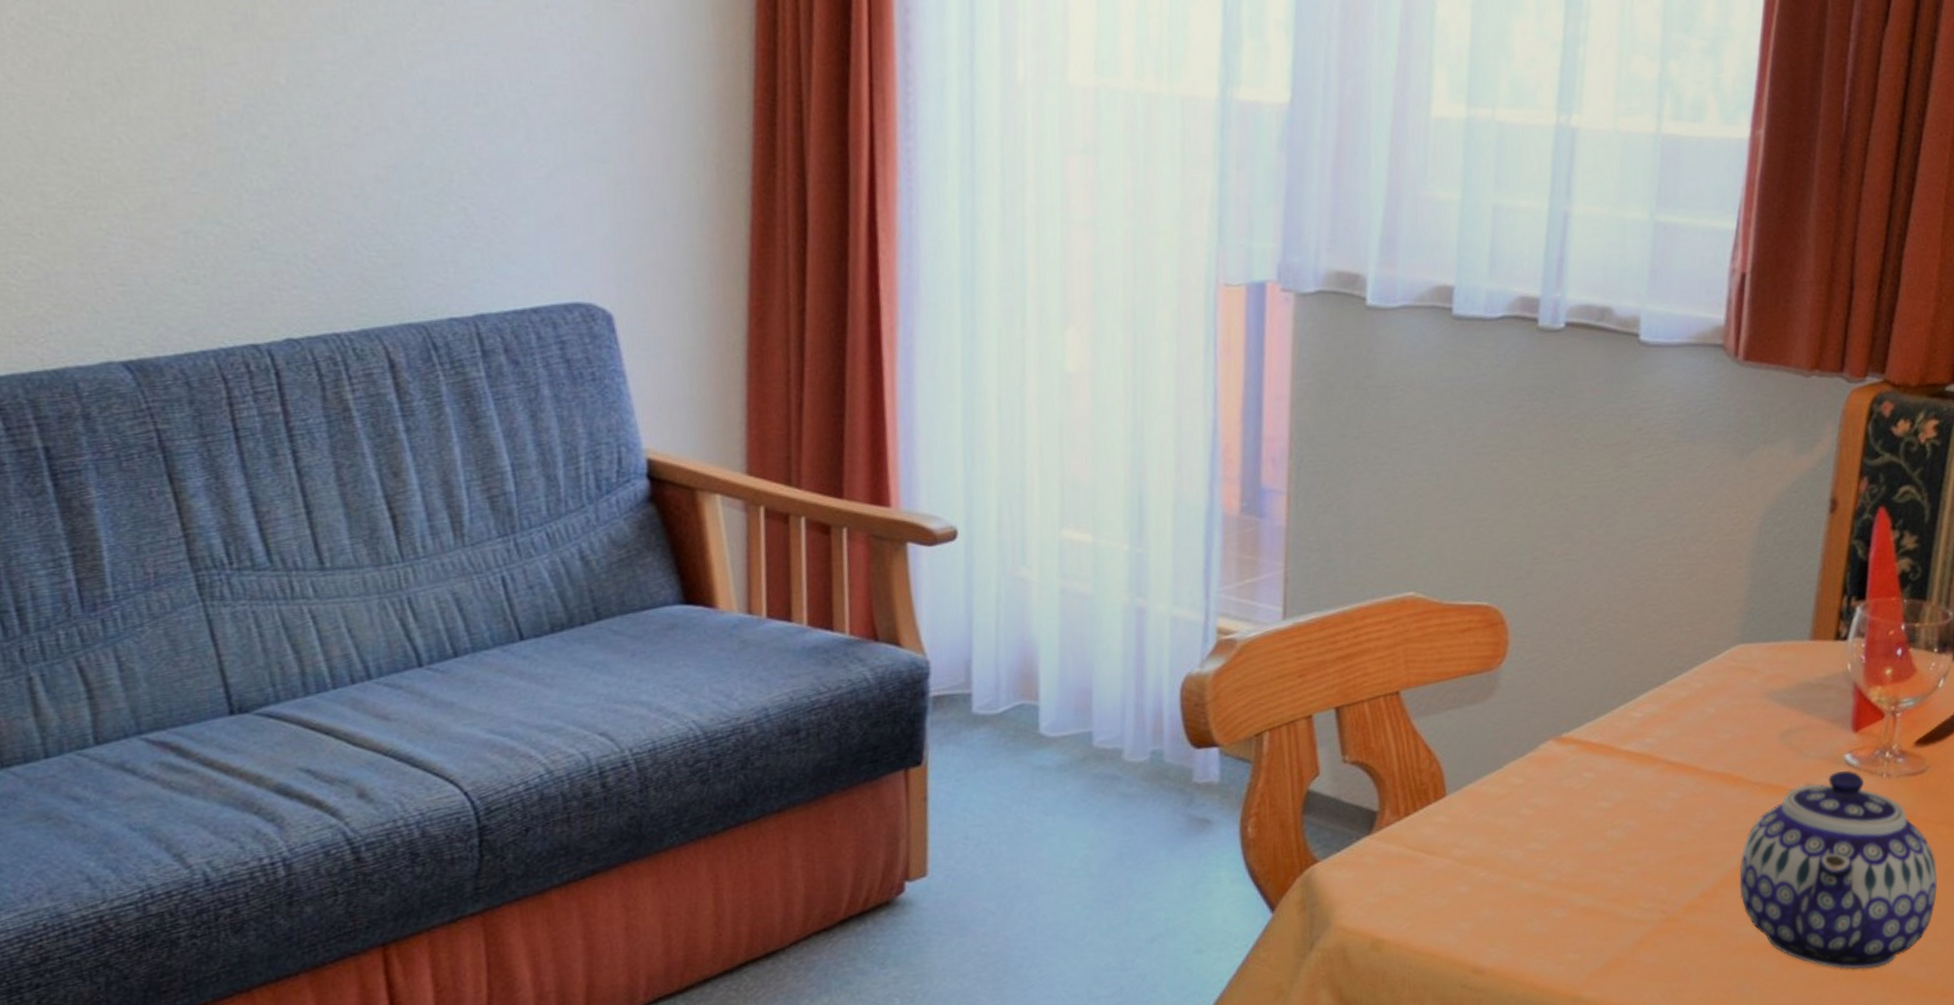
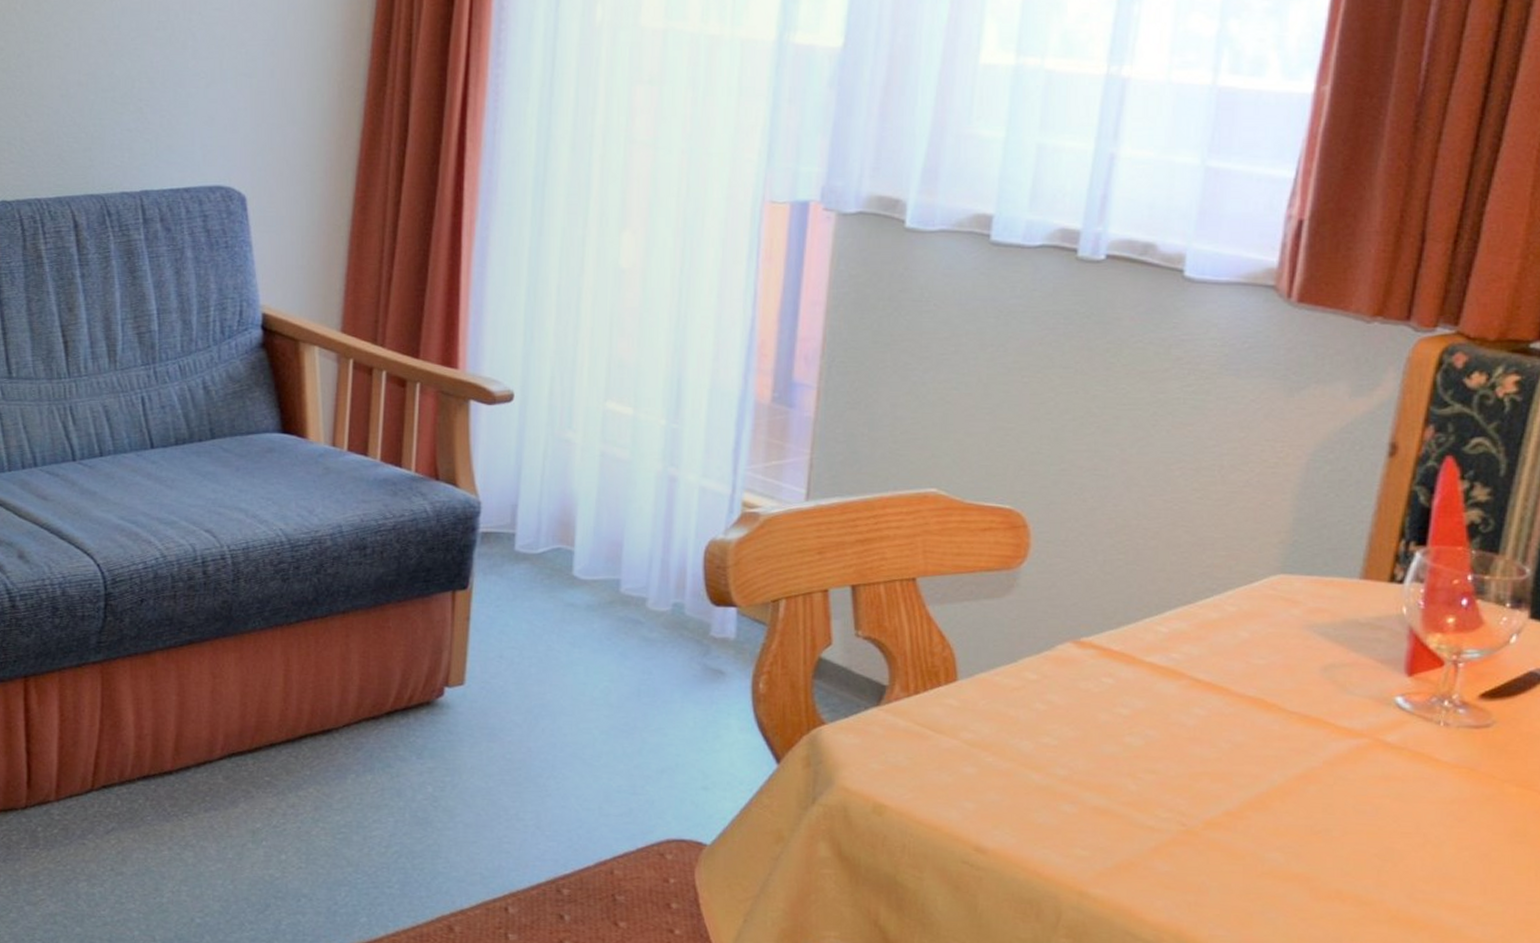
teapot: present [1739,771,1937,970] -> none [1268,713,1501,918]

